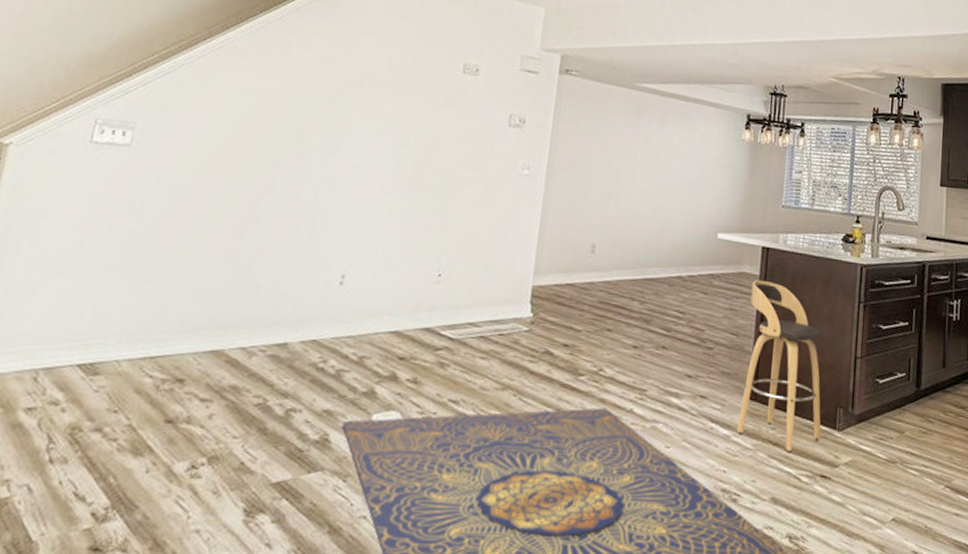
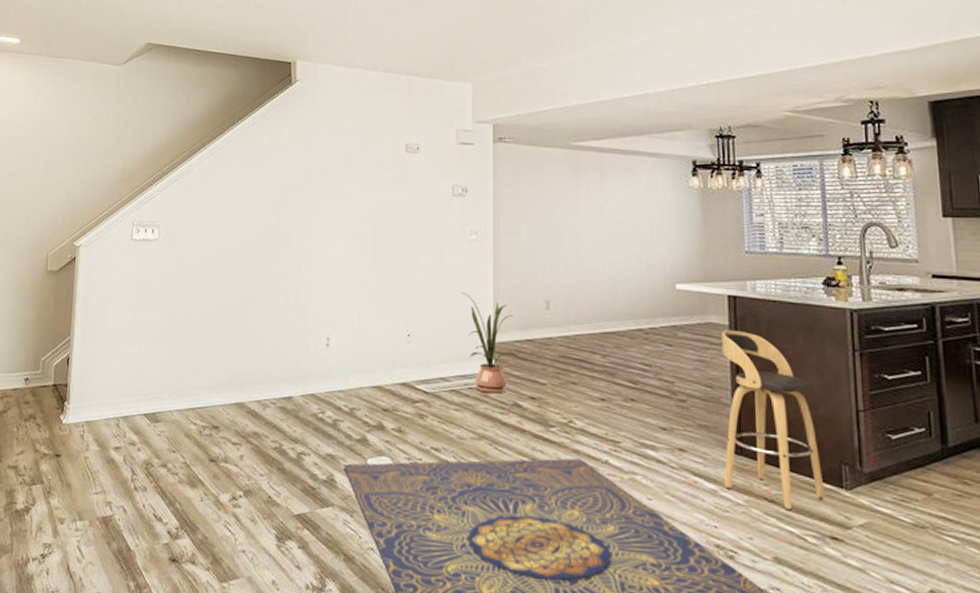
house plant: none [504,229,558,341] -> present [461,291,519,394]

